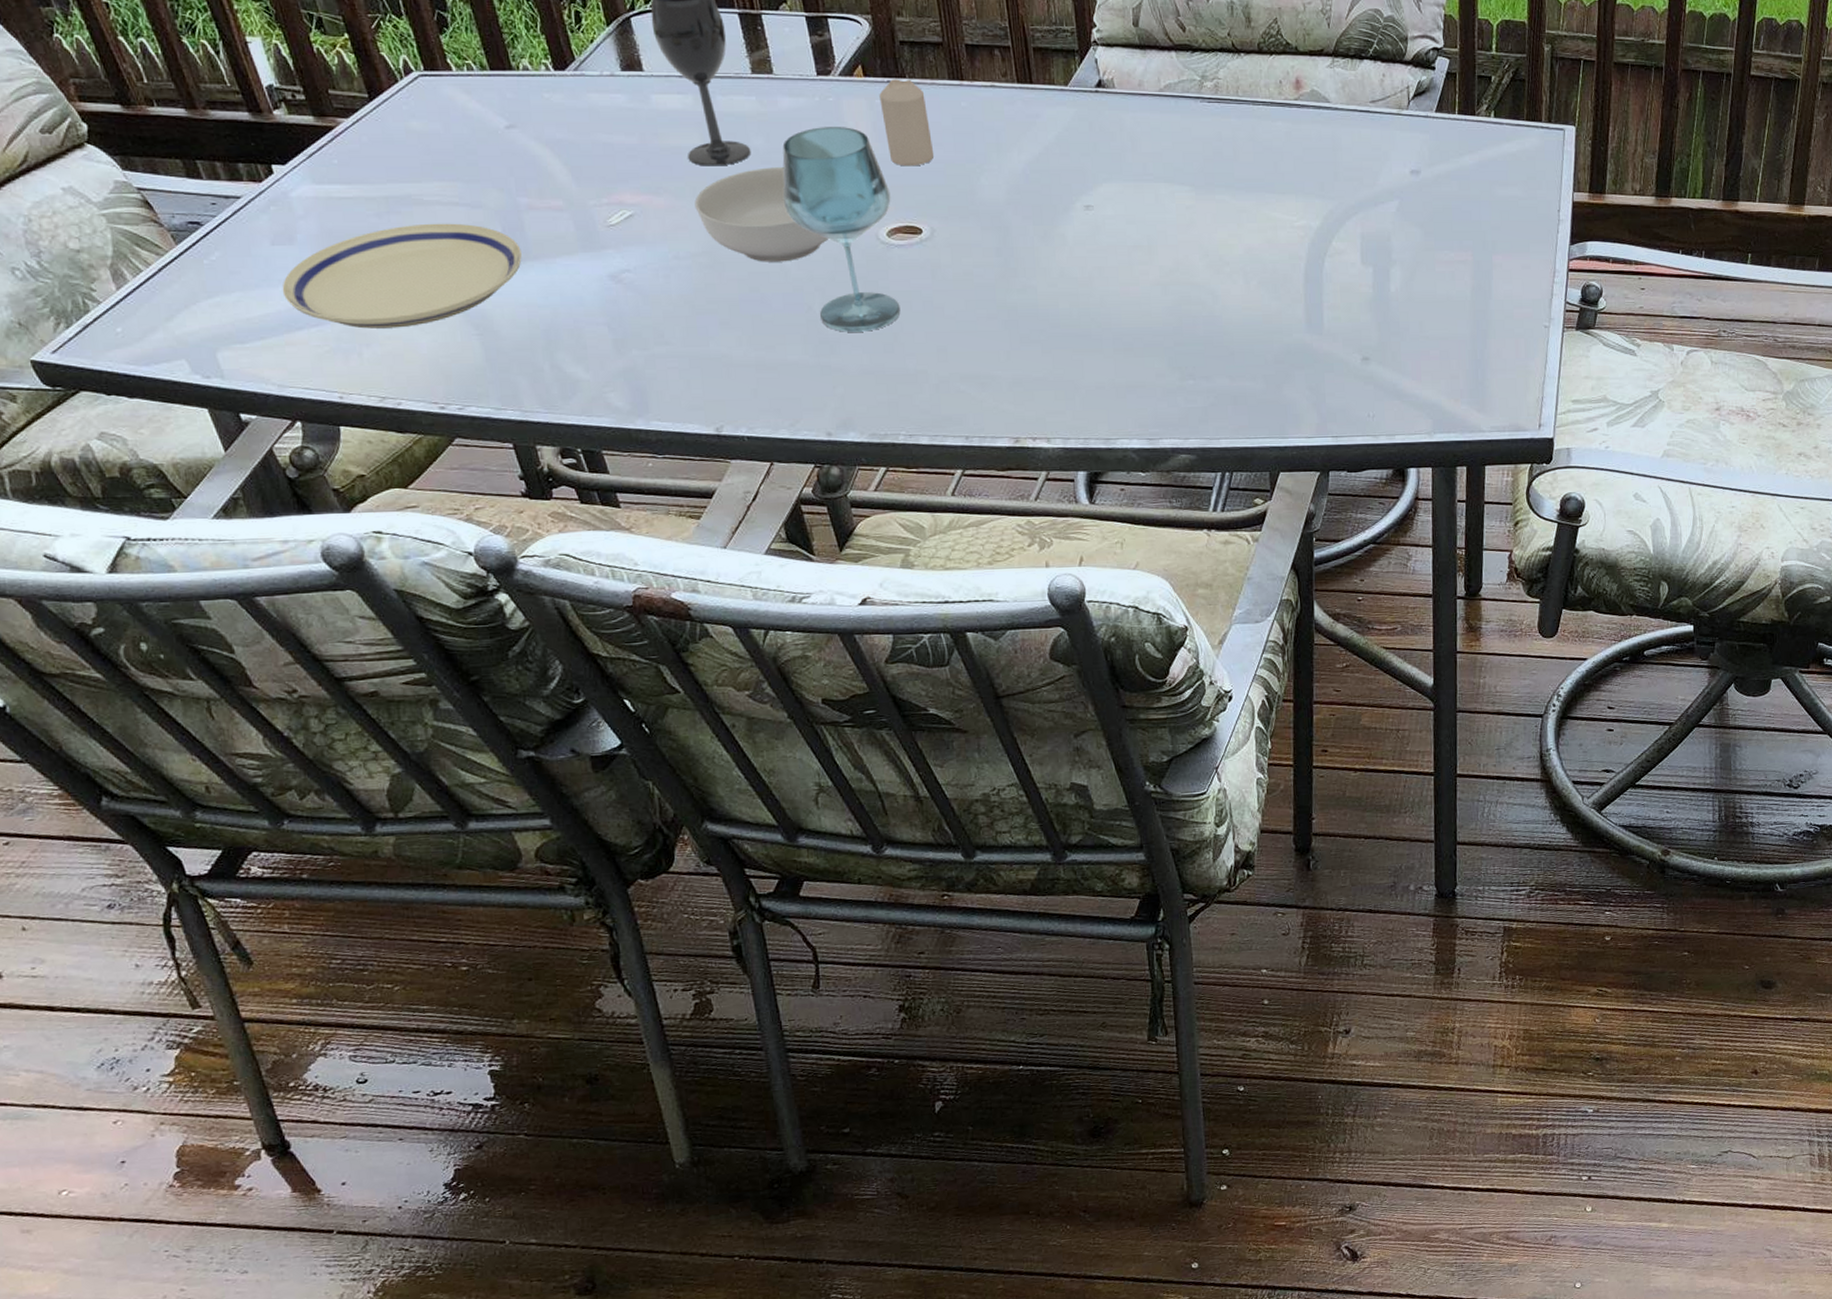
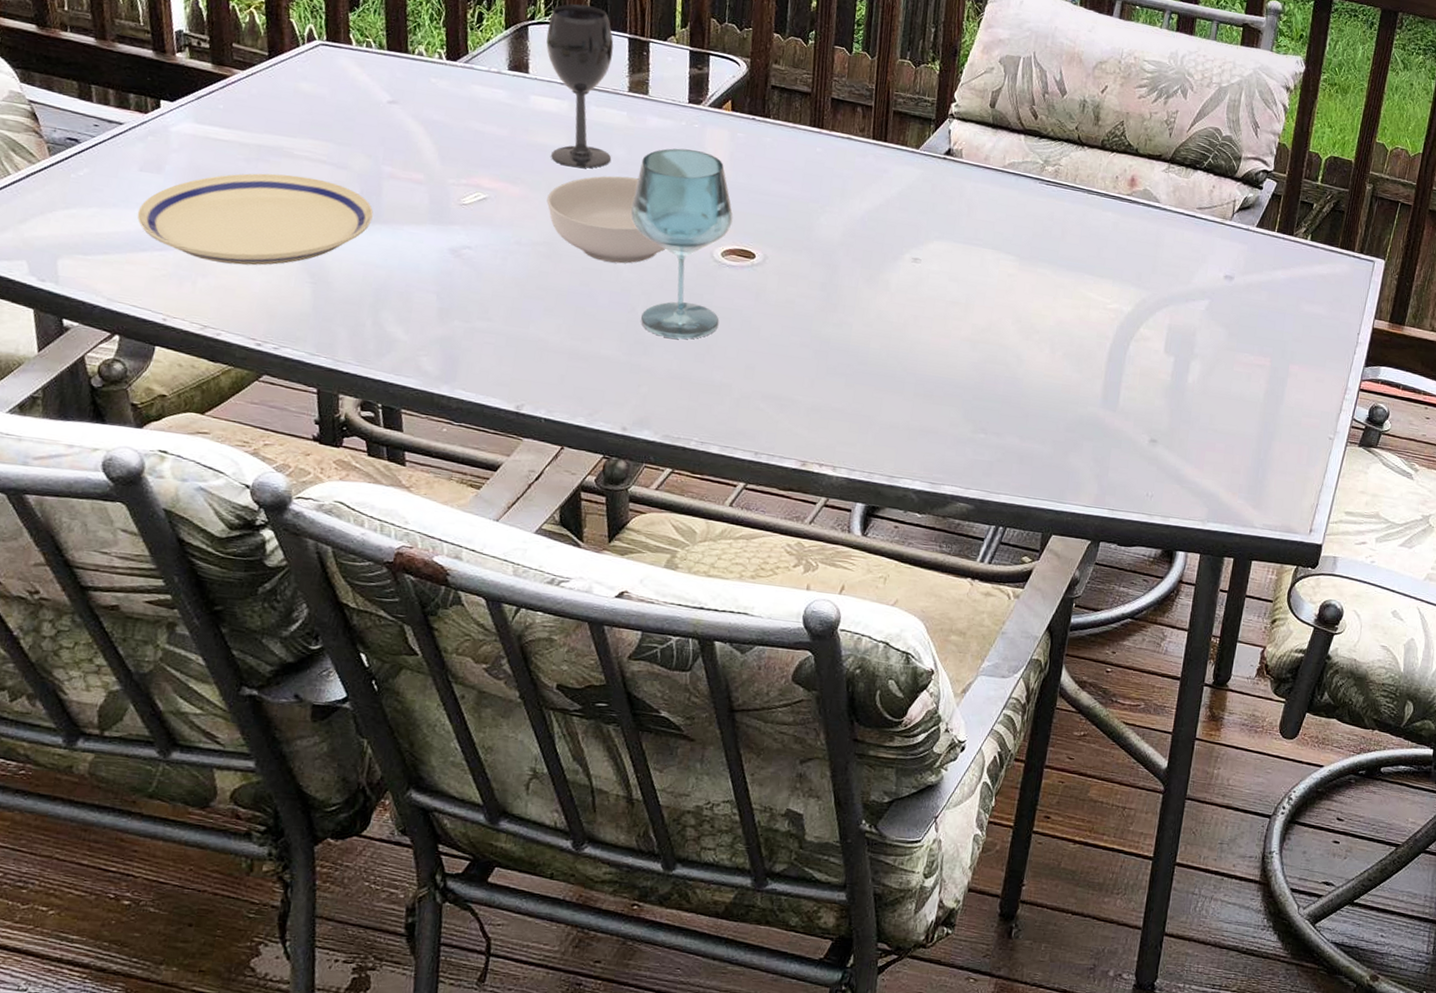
candle: present [879,79,934,167] -> none [739,117,785,198]

